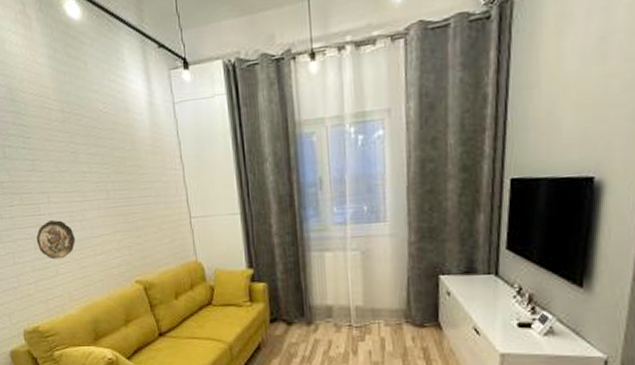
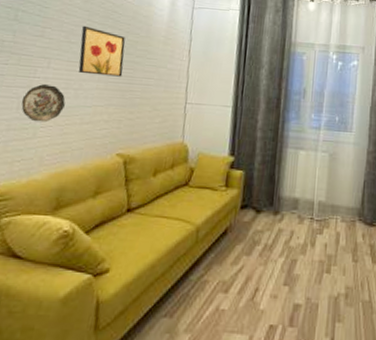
wall art: none [67,149,120,203] -> present [78,25,126,77]

